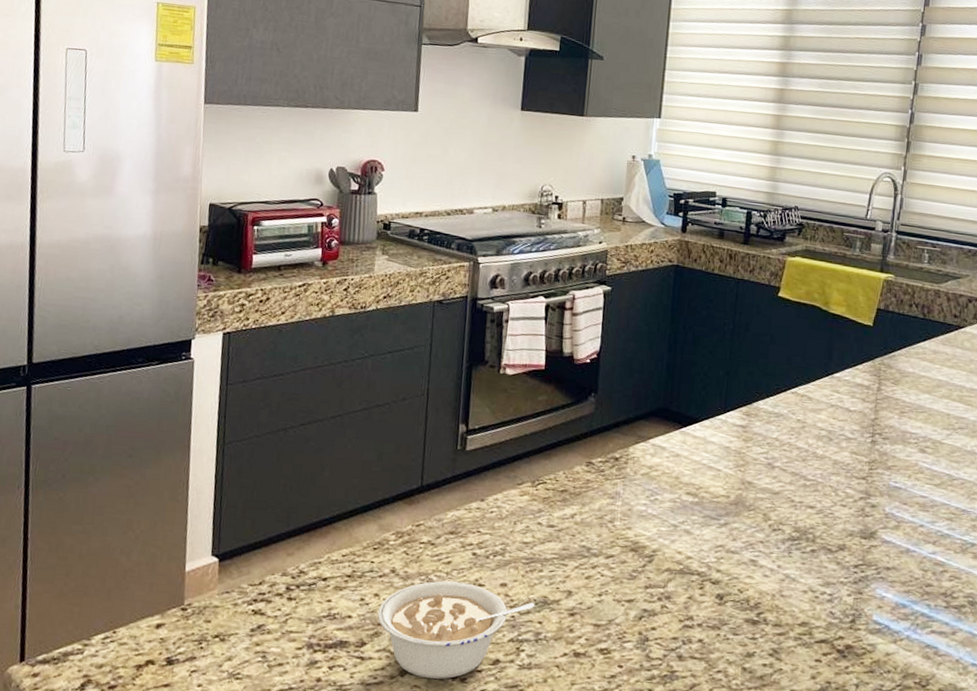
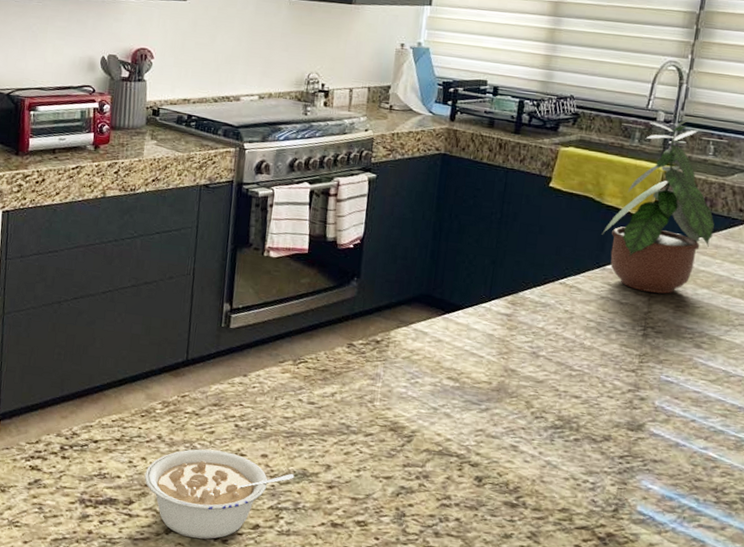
potted plant: none [829,227,932,400] -> present [602,118,714,294]

